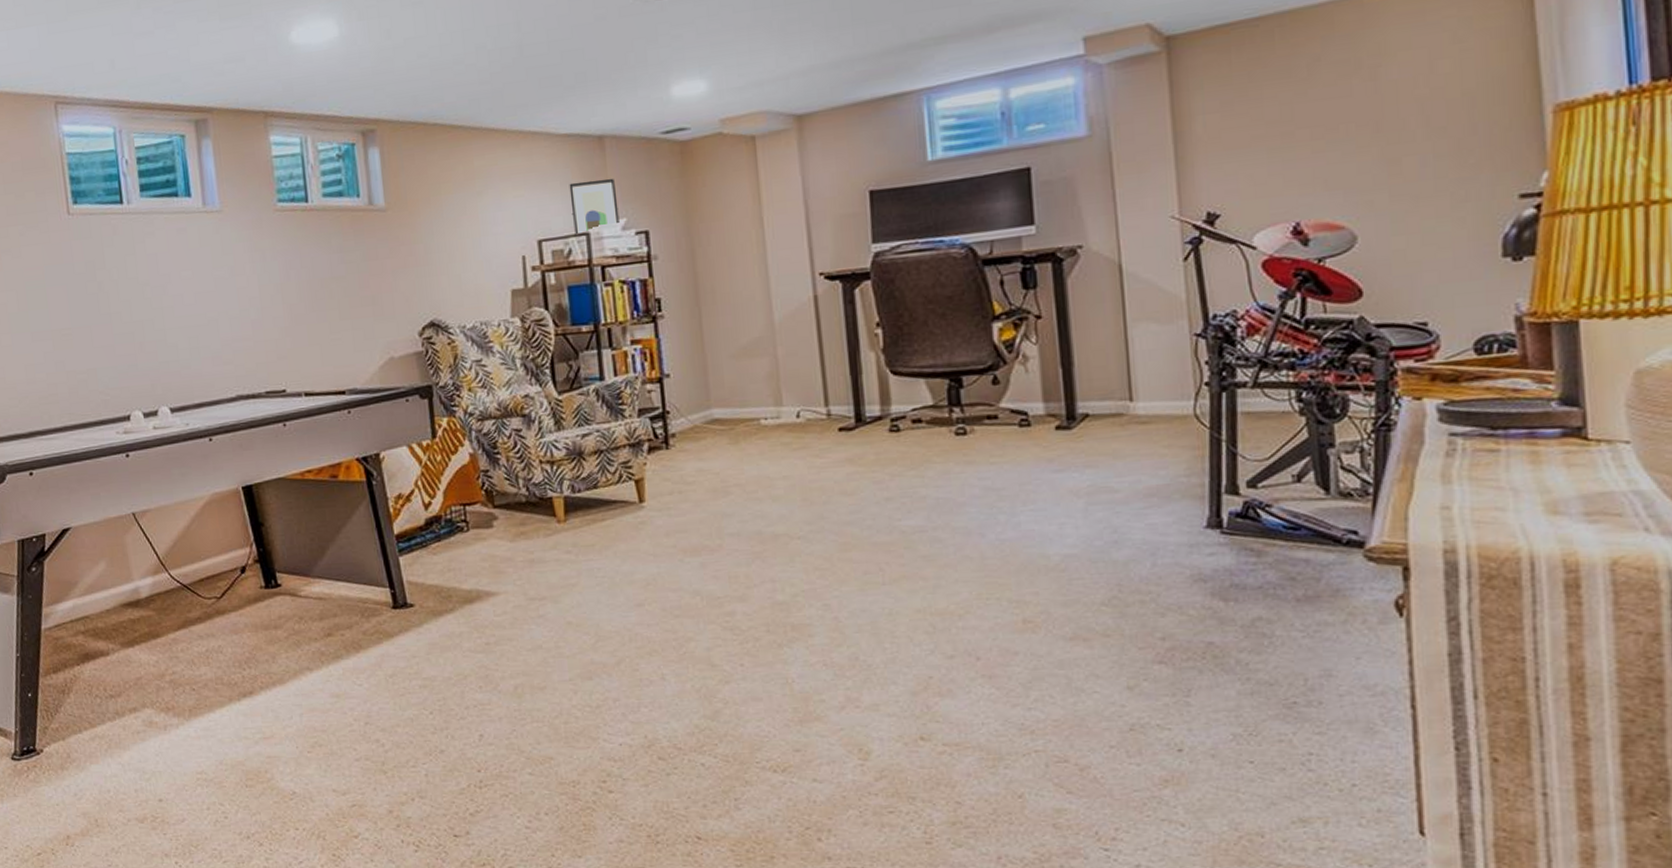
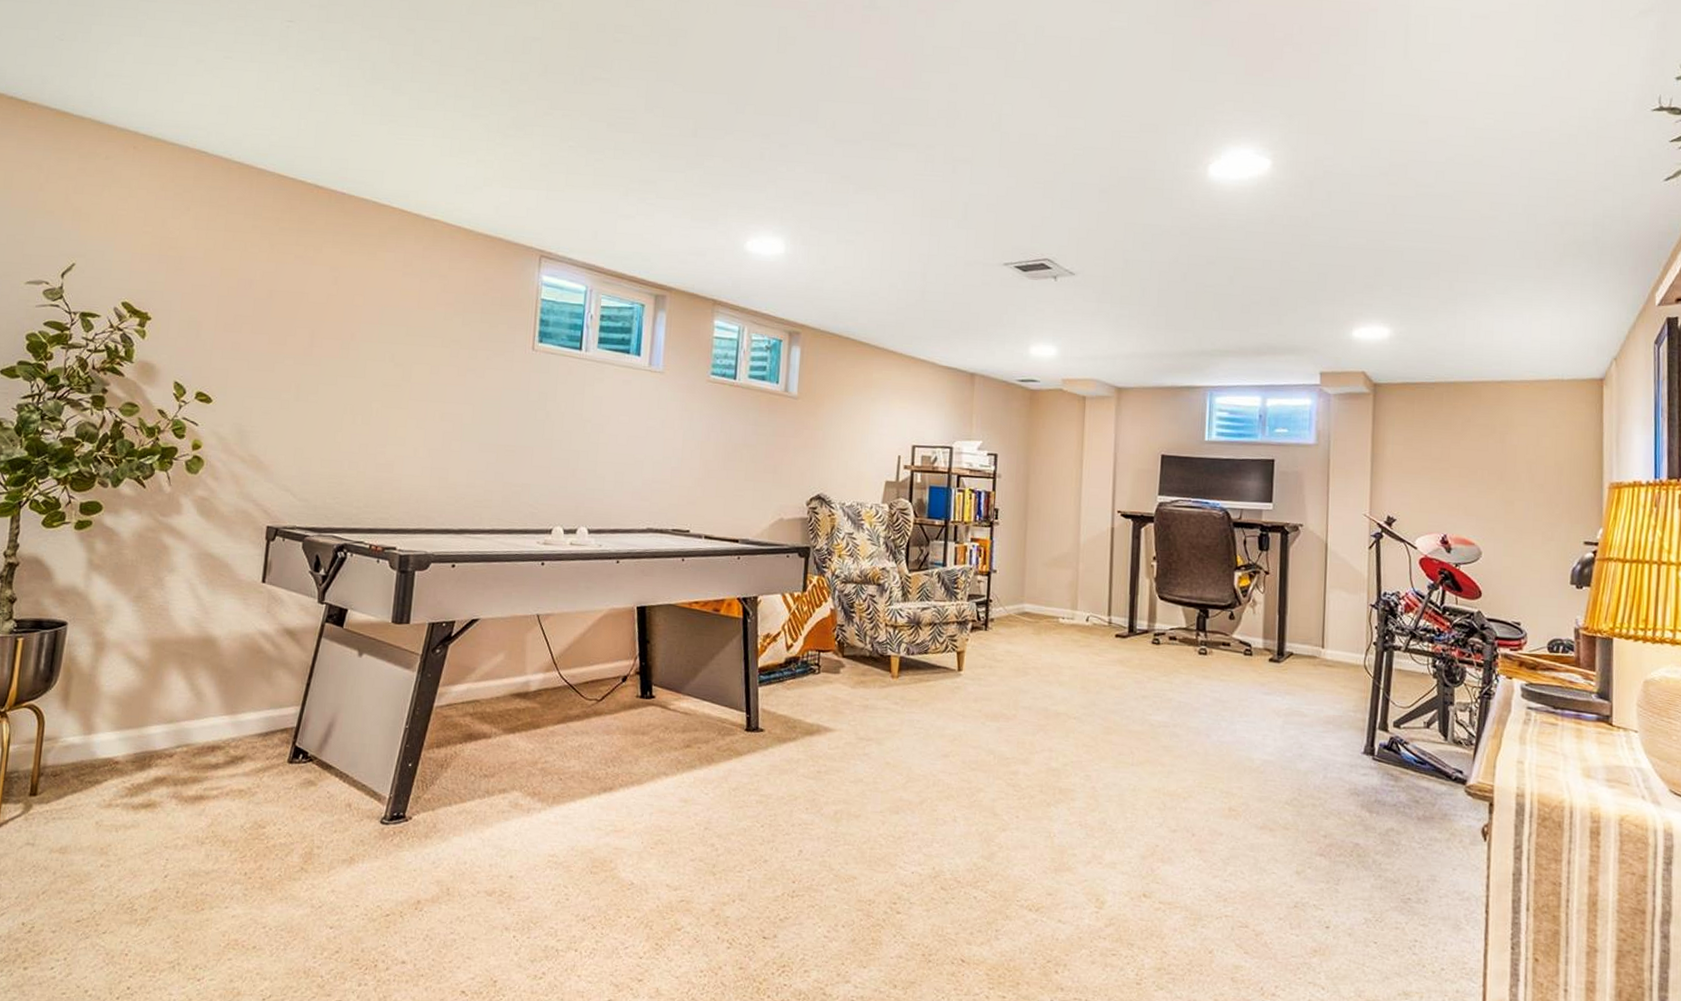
picture frame: present [569,178,620,237] -> none [941,405,978,448]

